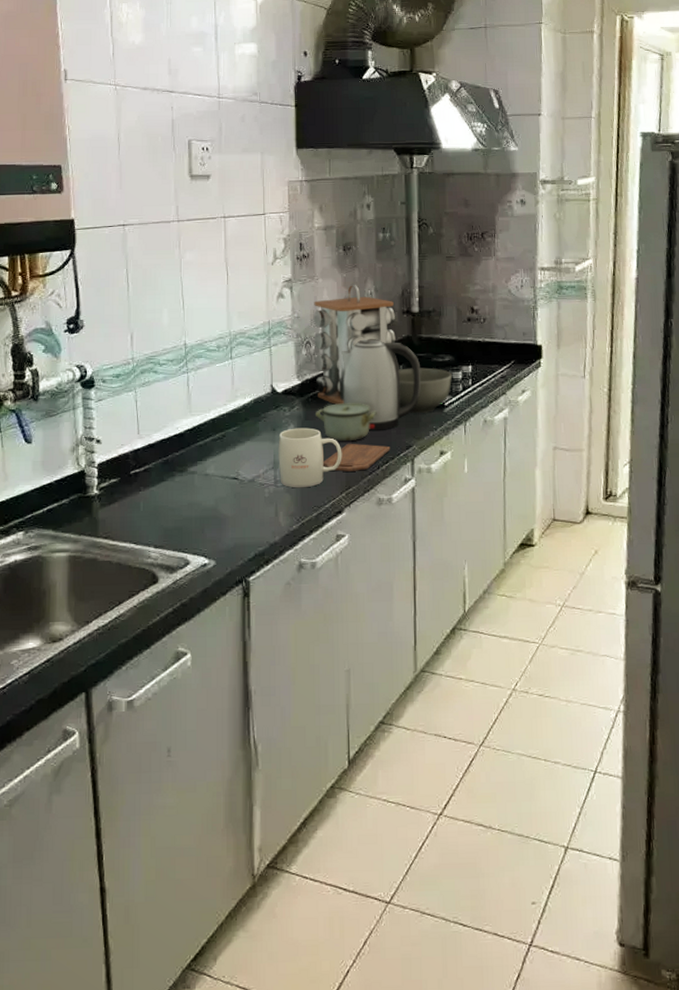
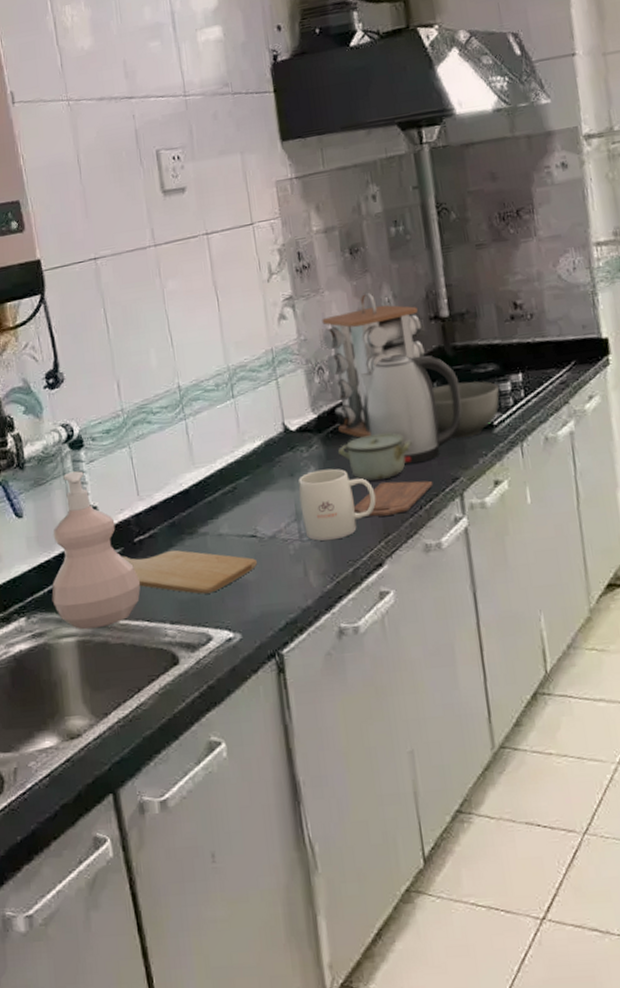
soap bottle: none [50,407,132,547] -> present [51,471,141,630]
chopping board: none [118,484,236,524] -> present [122,549,257,594]

